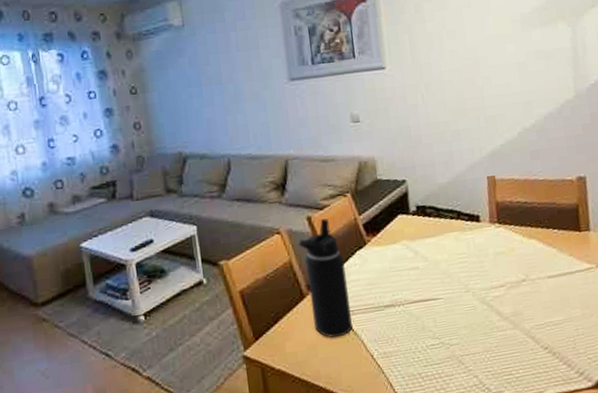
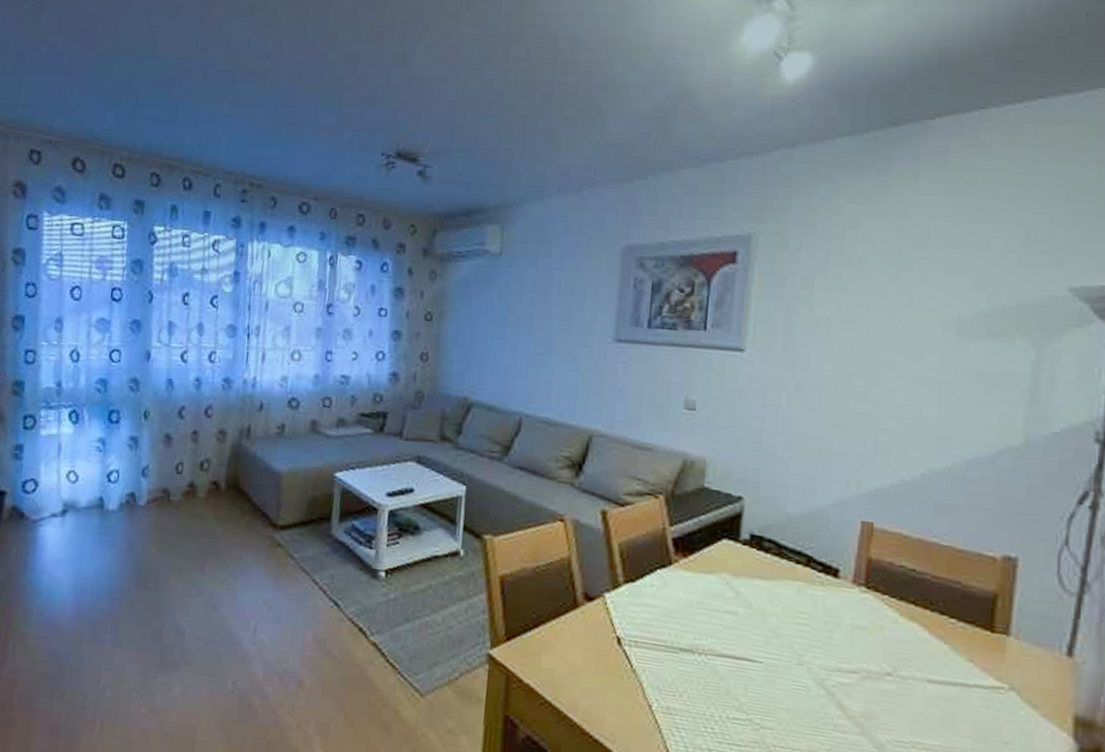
water bottle: present [298,218,352,338] -> none [583,518,639,670]

